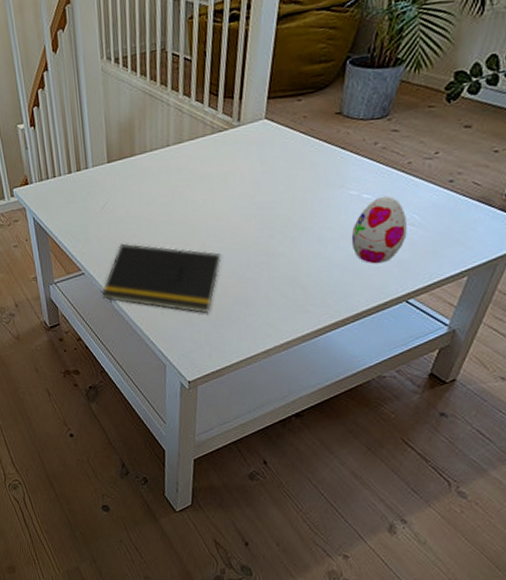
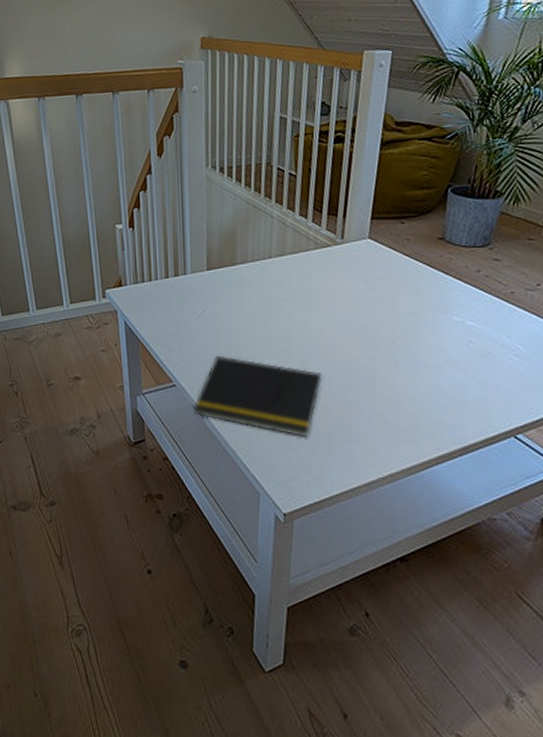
decorative egg: present [351,195,407,264] -> none [456,324,513,395]

